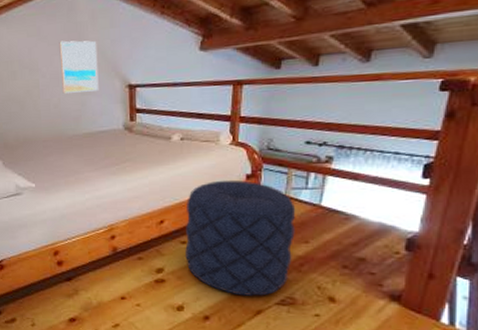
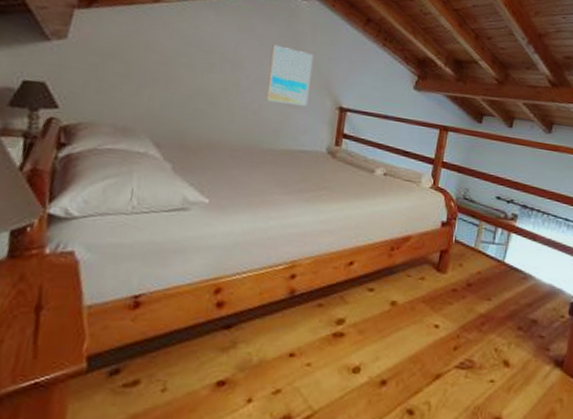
pouf: present [185,179,296,296] -> none [370,224,483,358]

